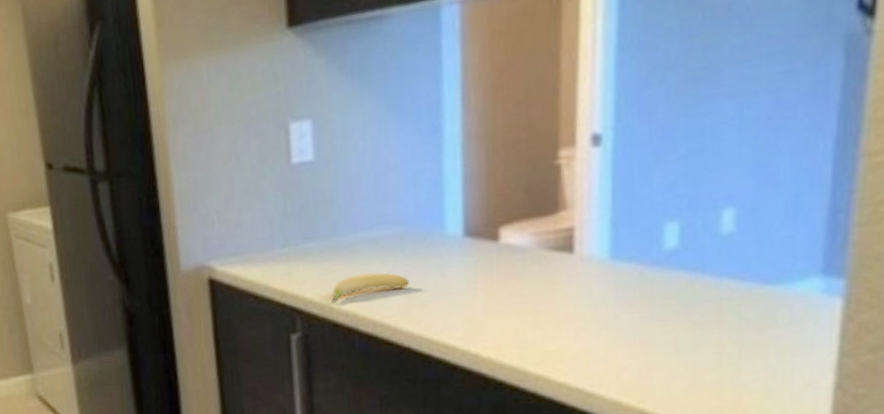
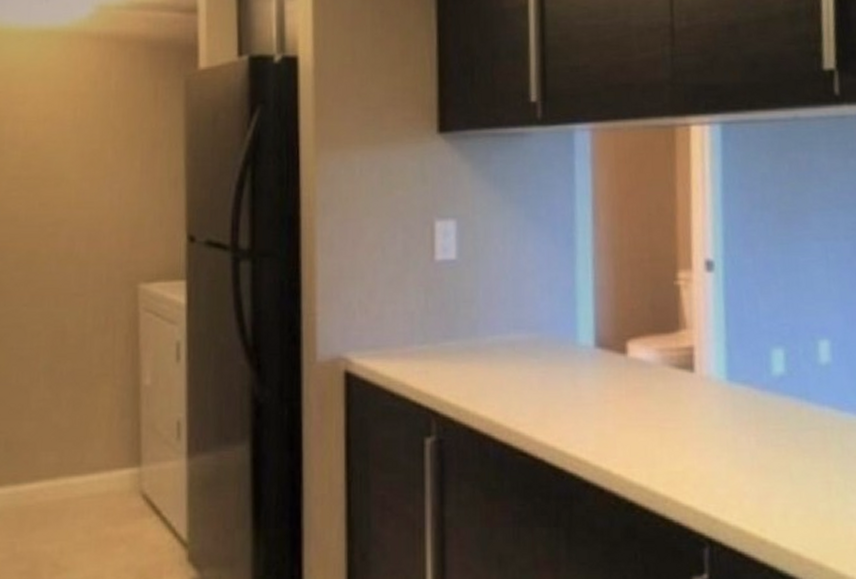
banana: present [332,272,409,304] -> none [468,377,544,408]

